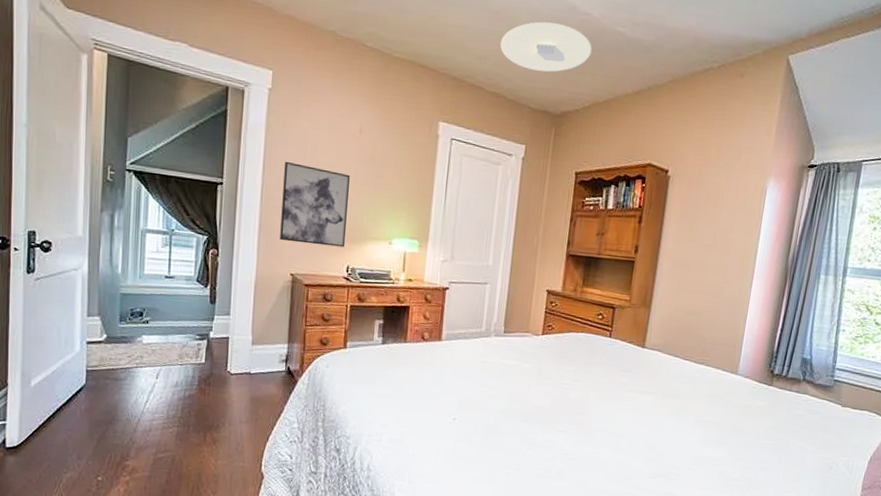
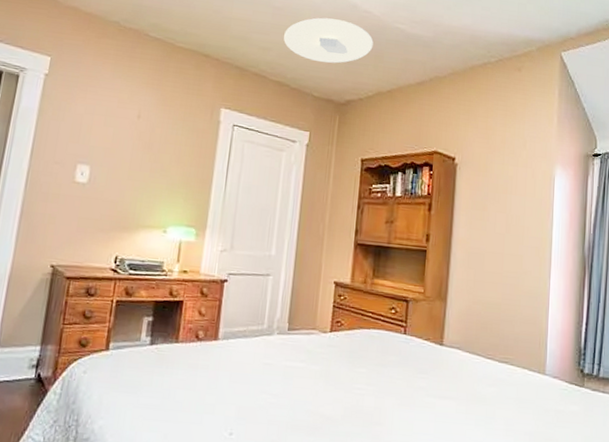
wall art: present [280,161,350,248] -> none [42,145,125,236]

